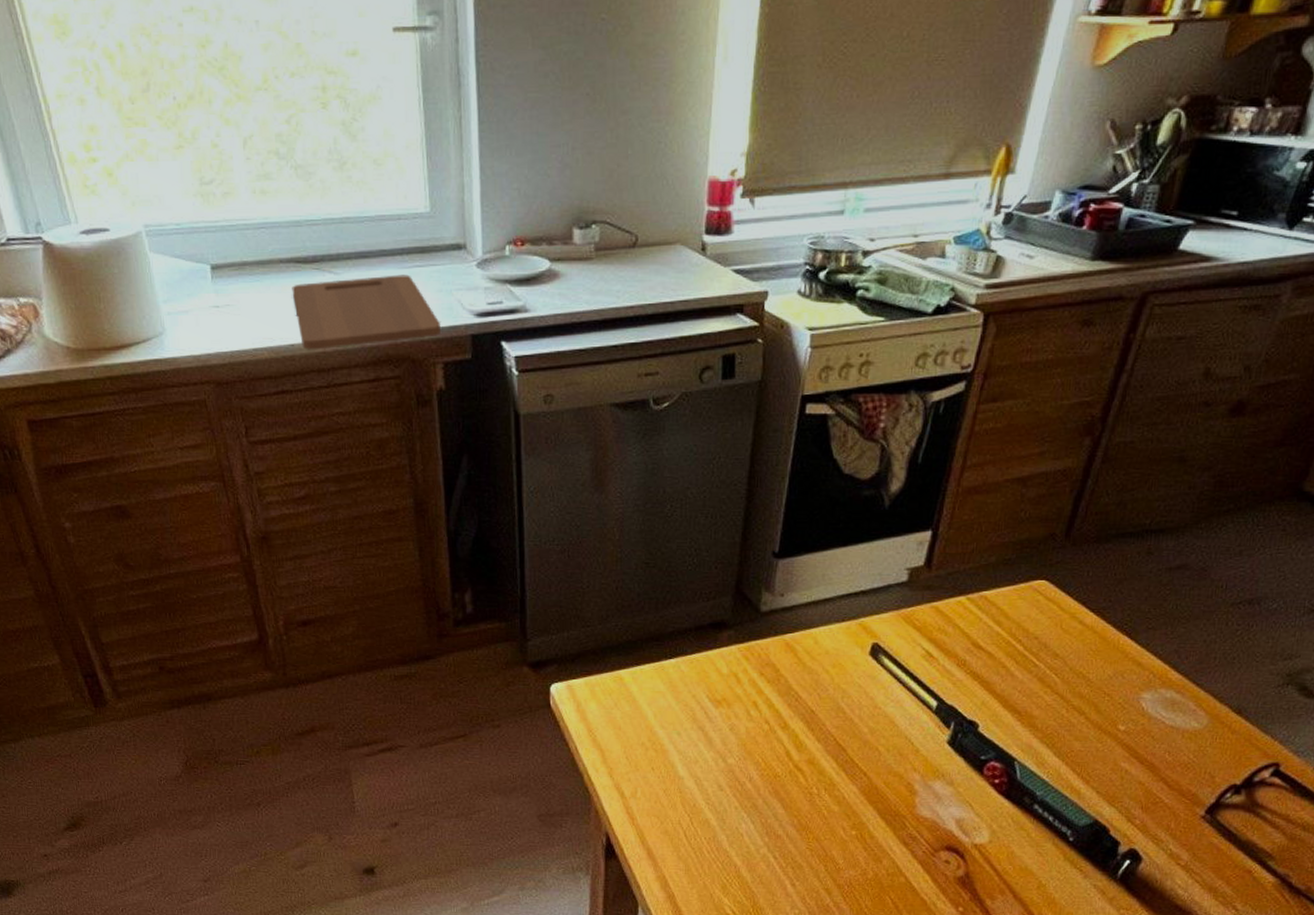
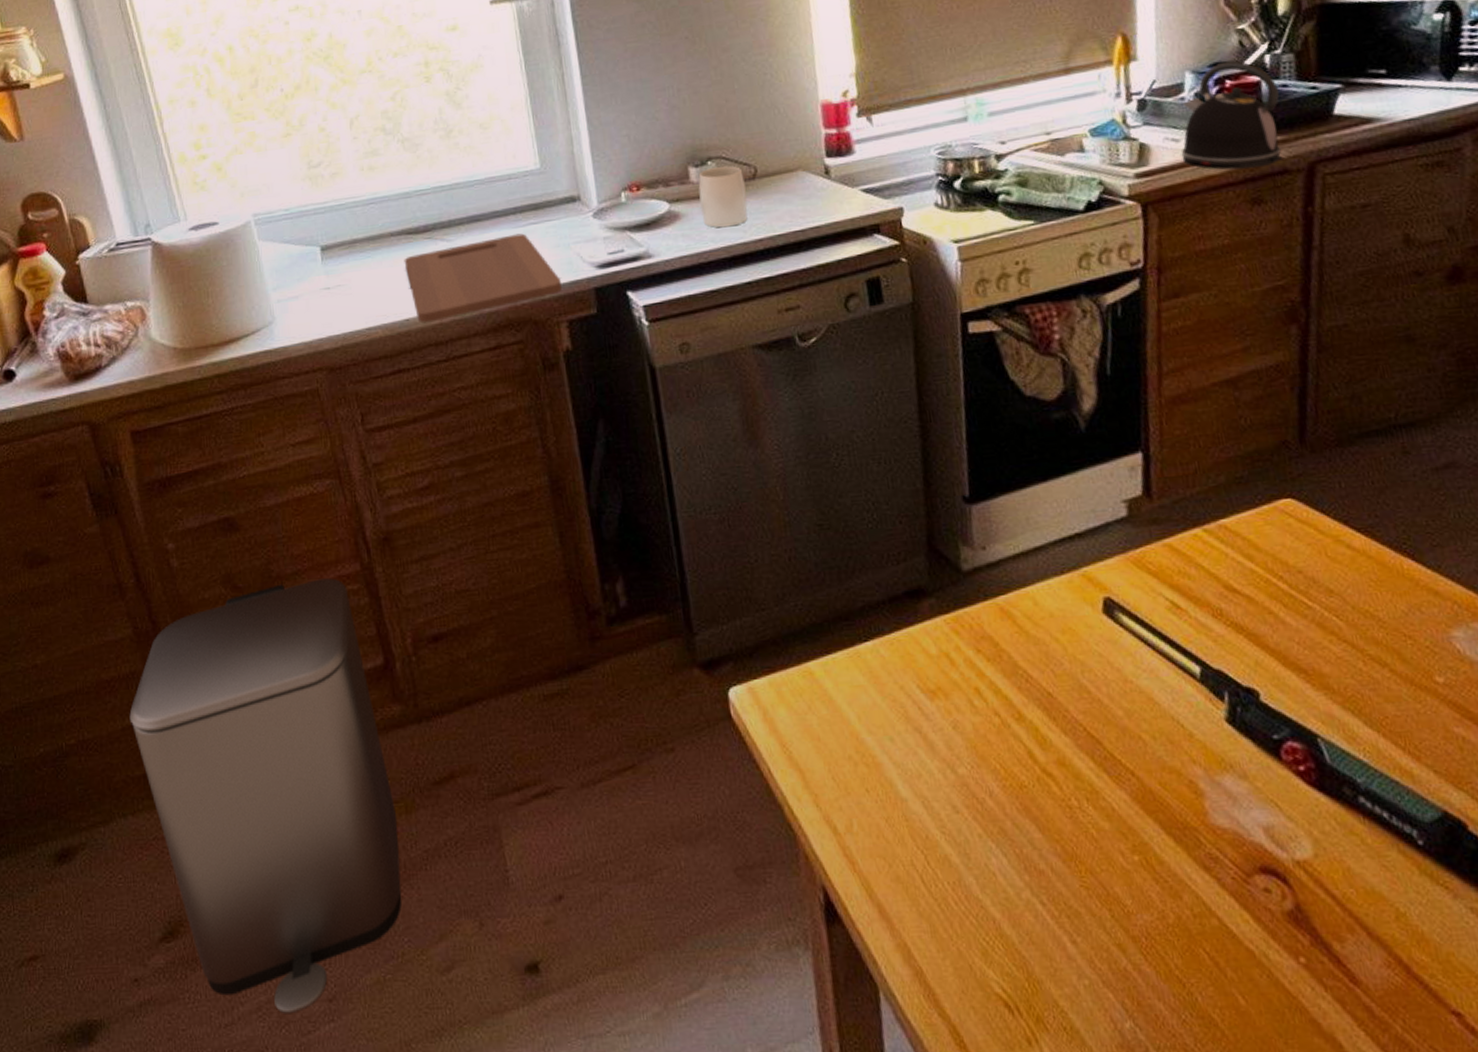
pedal bin: none [33,565,266,888] -> present [129,578,402,1015]
mug: none [580,230,625,291] -> present [698,166,748,228]
kettle: none [1031,185,1136,292] -> present [1180,61,1283,170]

